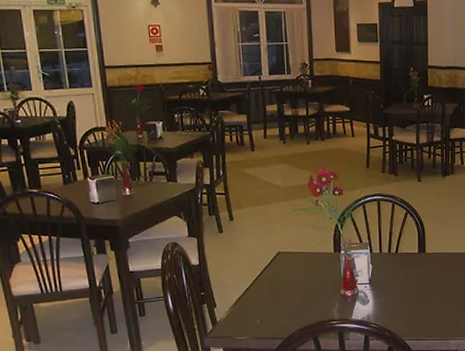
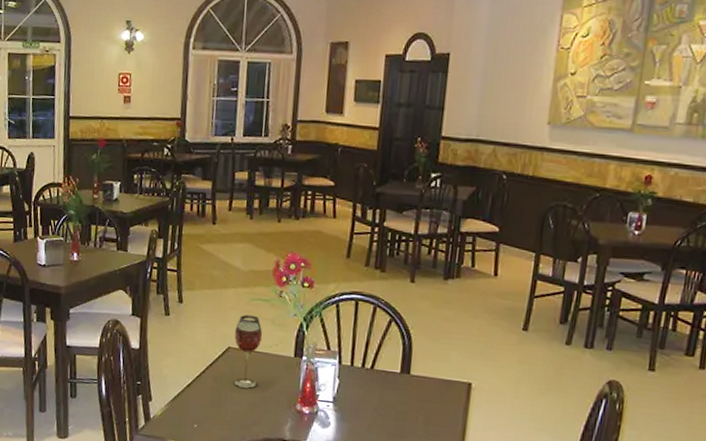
wineglass: none [281,223,306,284] -> present [234,314,263,389]

